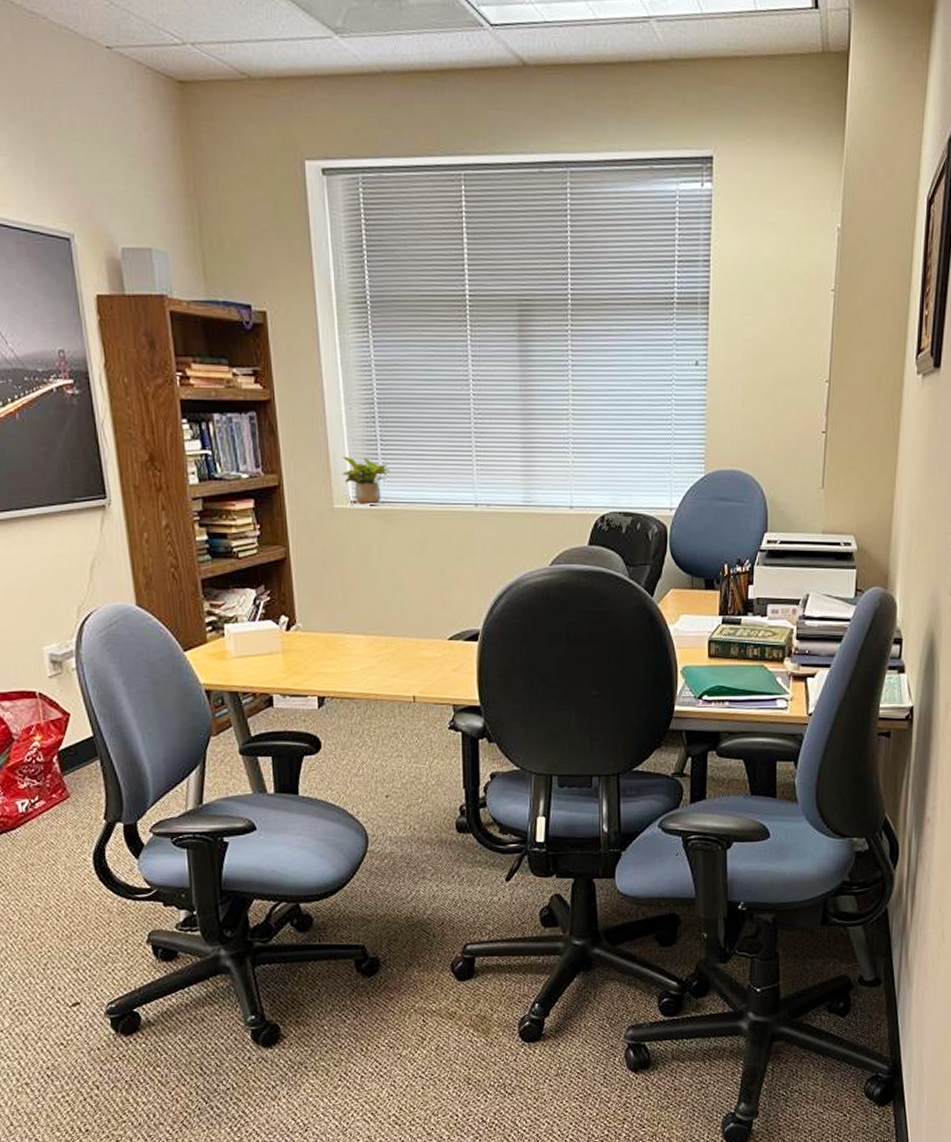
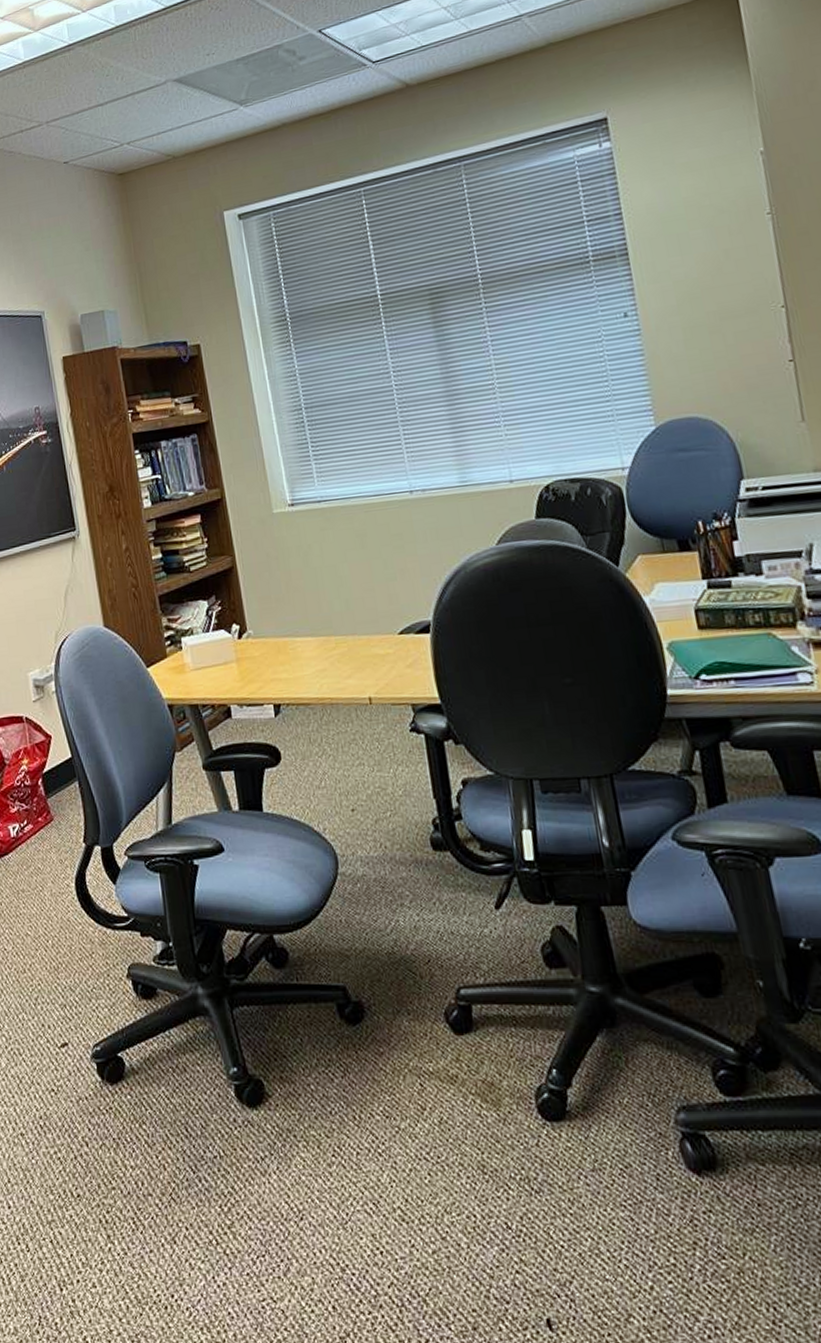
potted plant: present [342,456,389,505] -> none [277,461,322,507]

